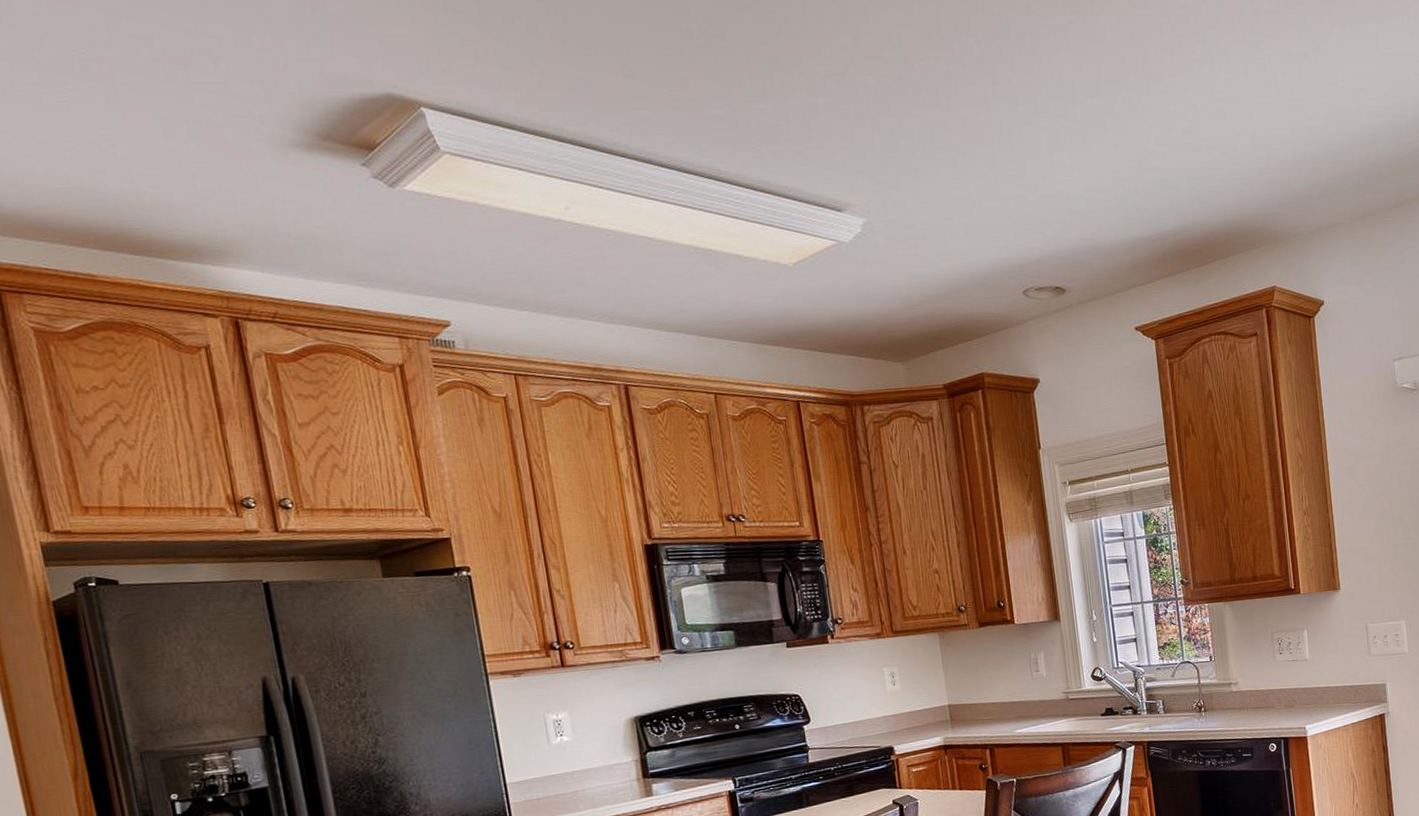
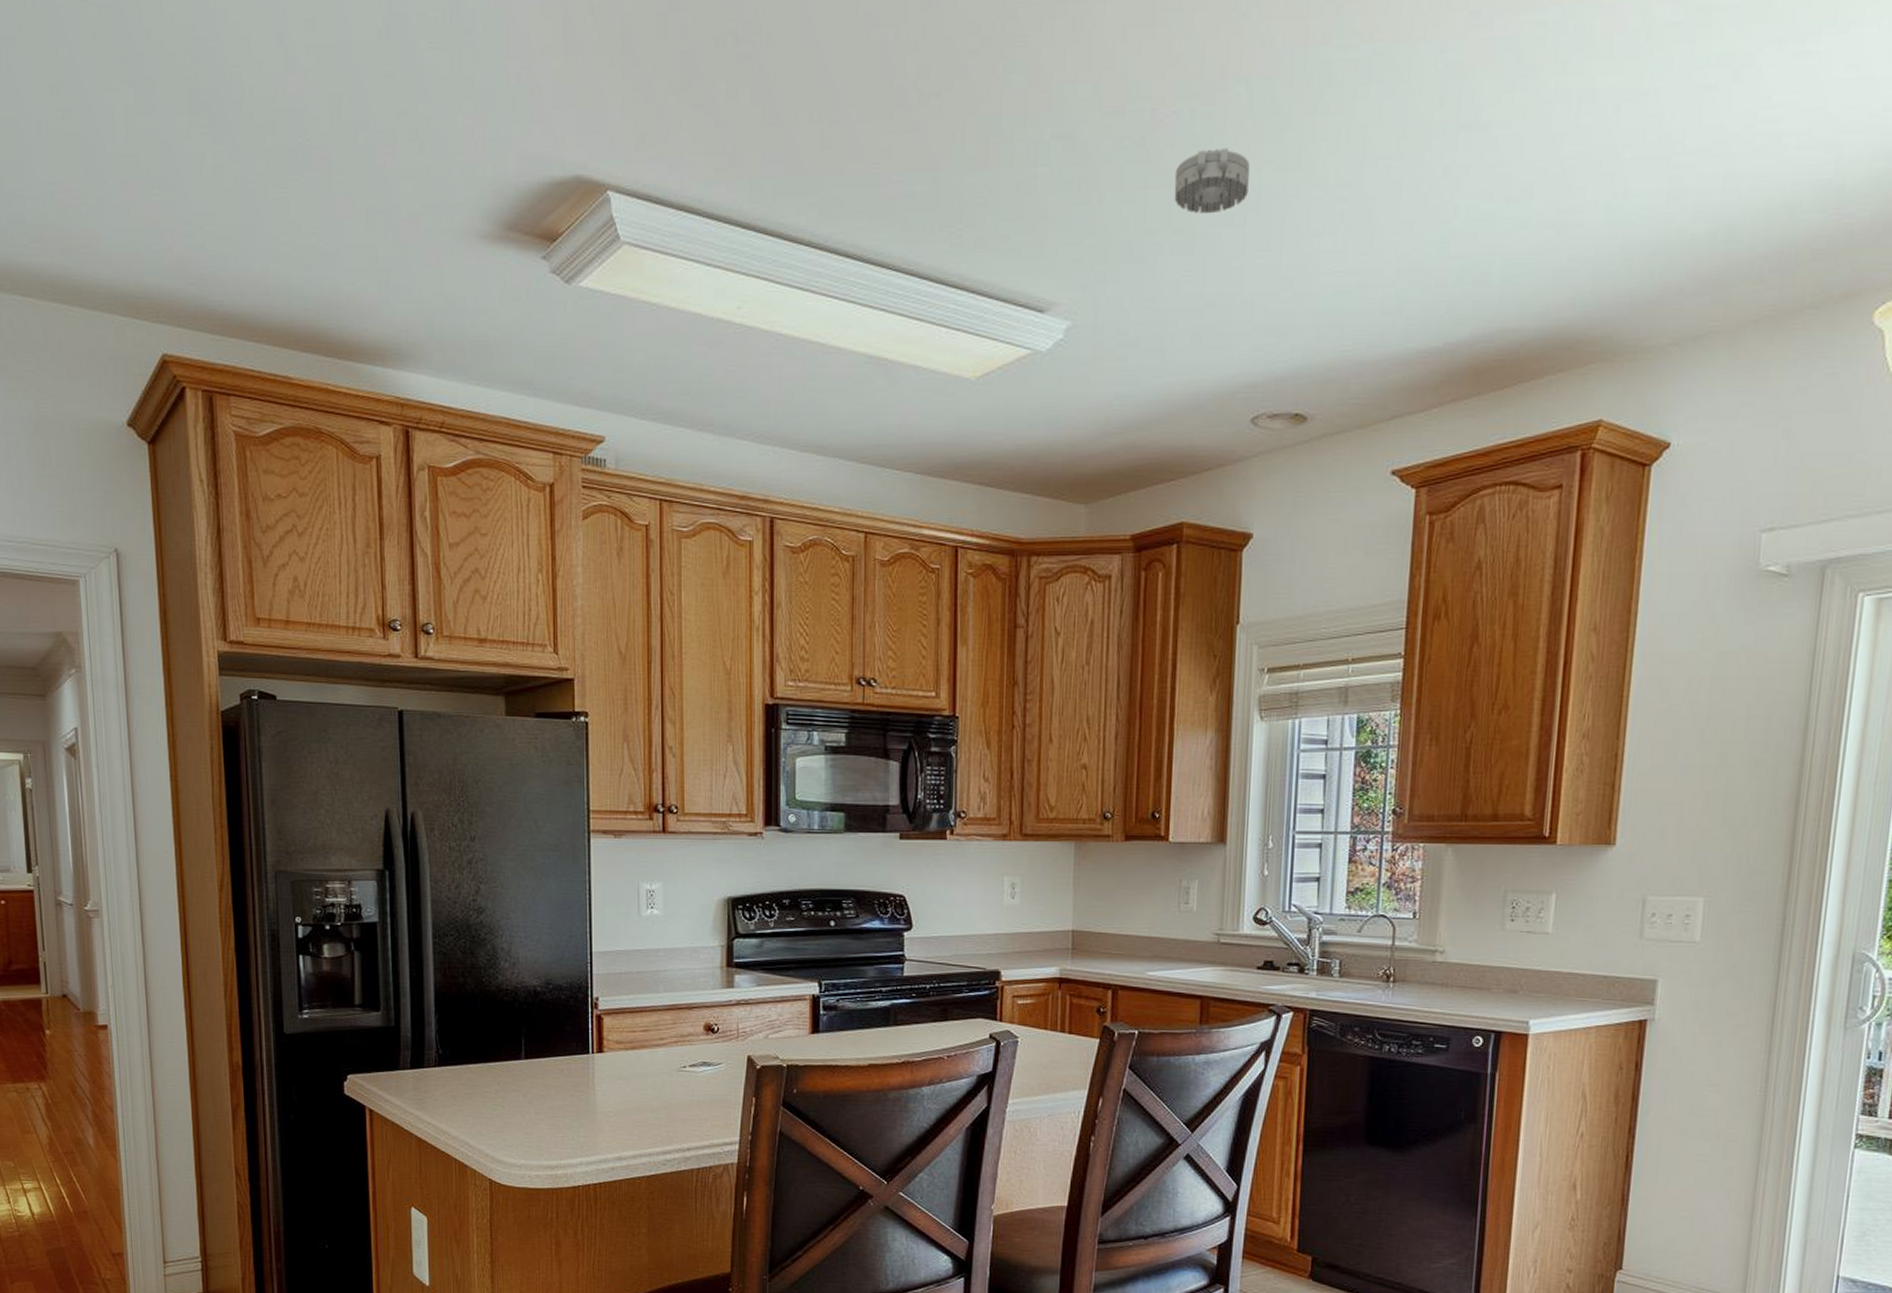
smoke detector: none [931,87,991,137] -> present [1174,148,1250,215]

